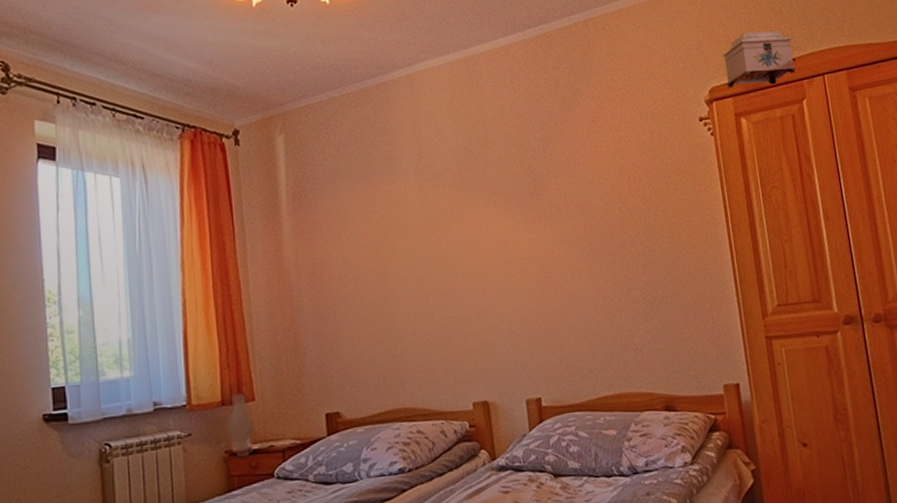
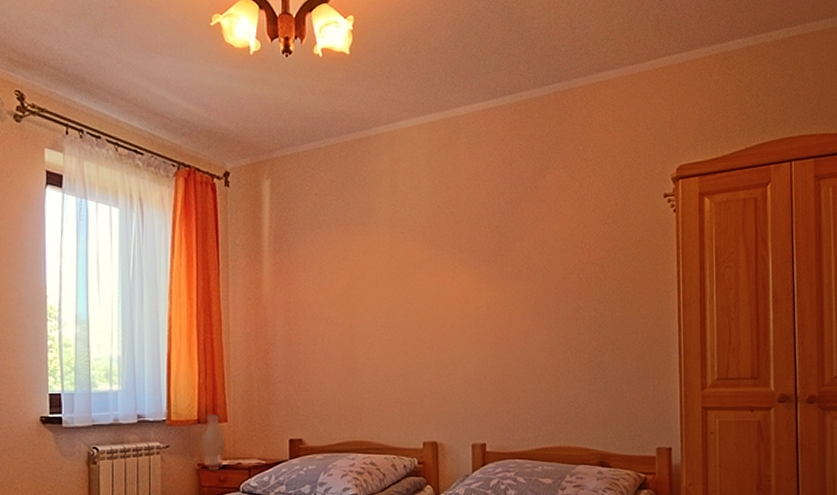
decorative box: present [723,31,796,89] -> none [694,113,765,168]

